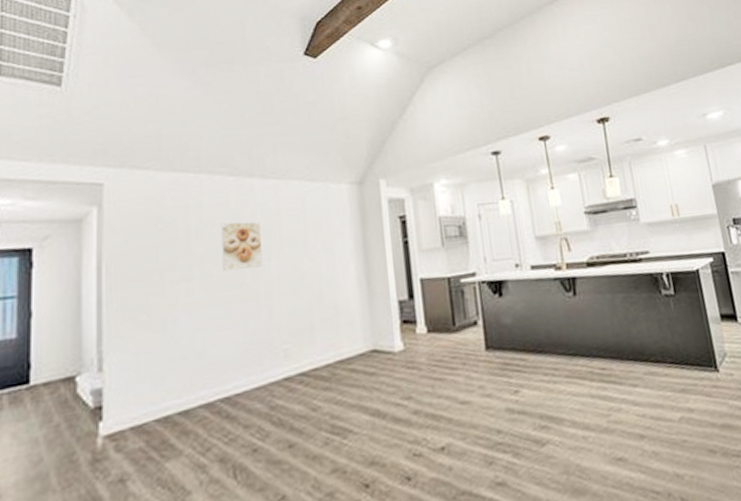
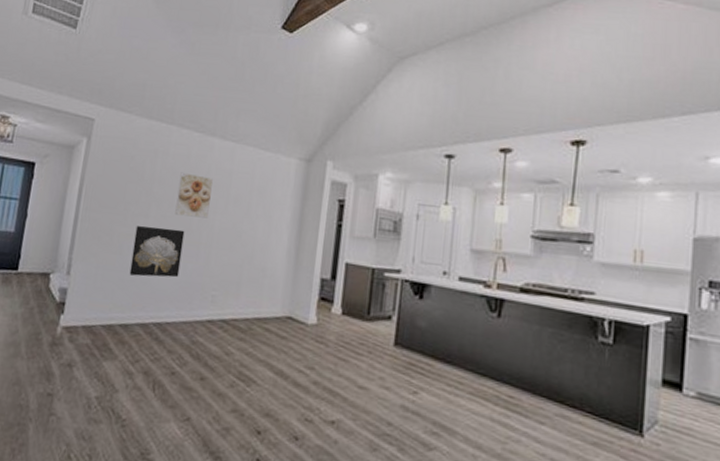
wall art: none [178,285,241,352] -> present [129,226,185,278]

